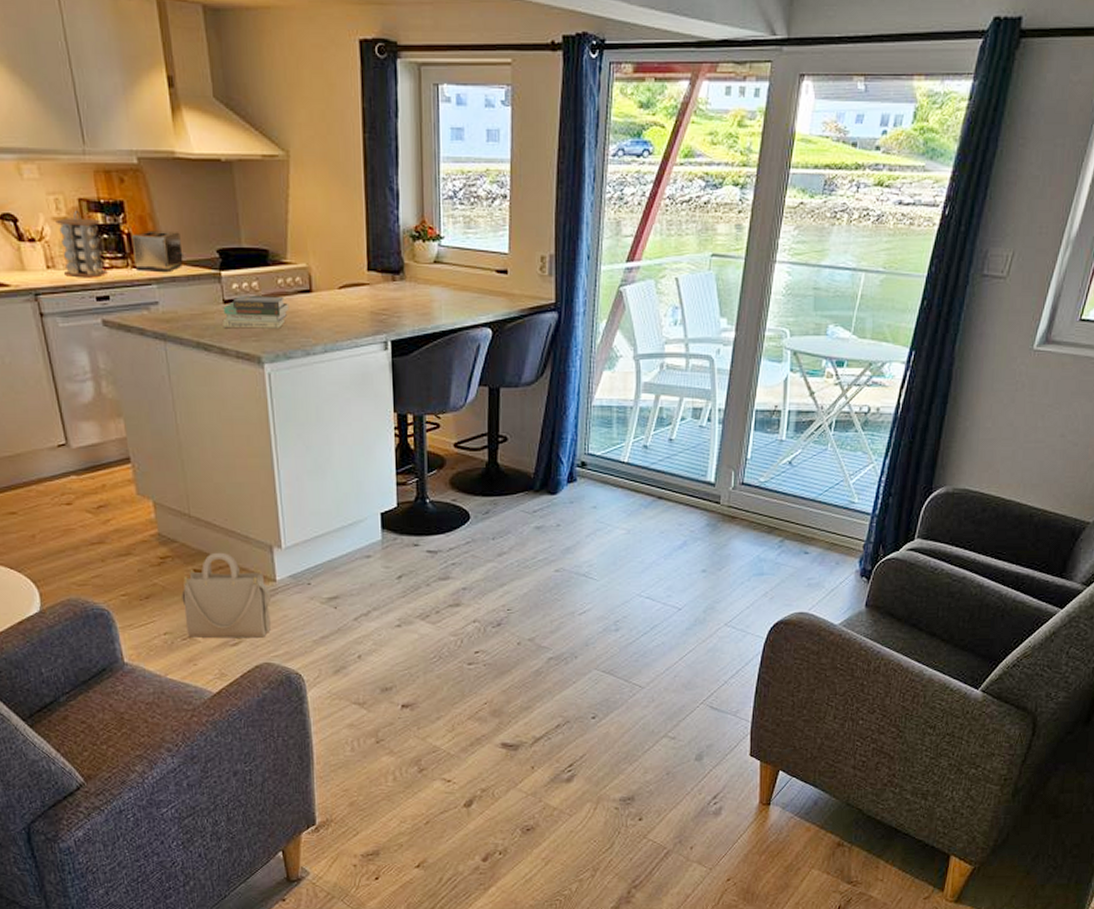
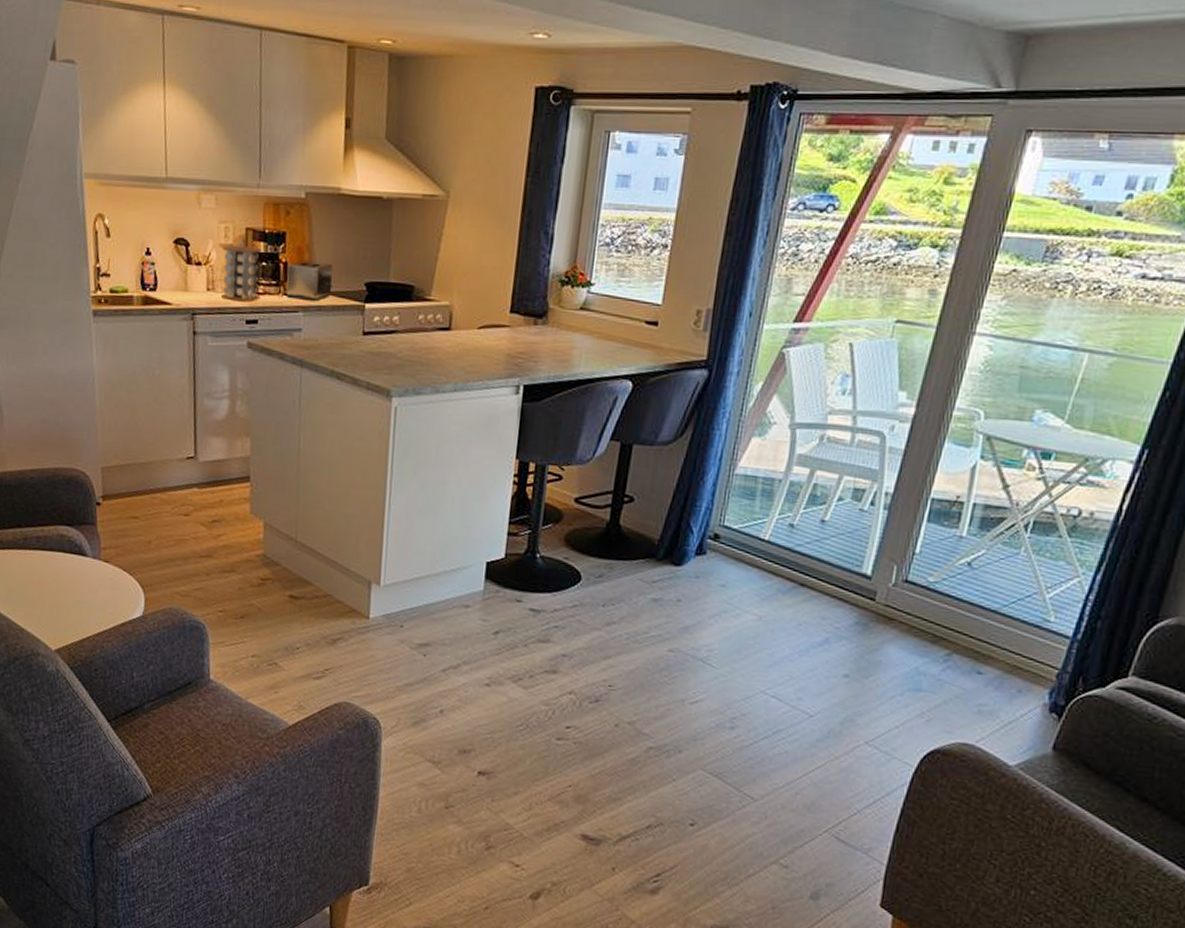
handbag: present [181,552,272,638] -> none [274,580,363,676]
books: present [222,296,290,329] -> none [358,329,426,364]

